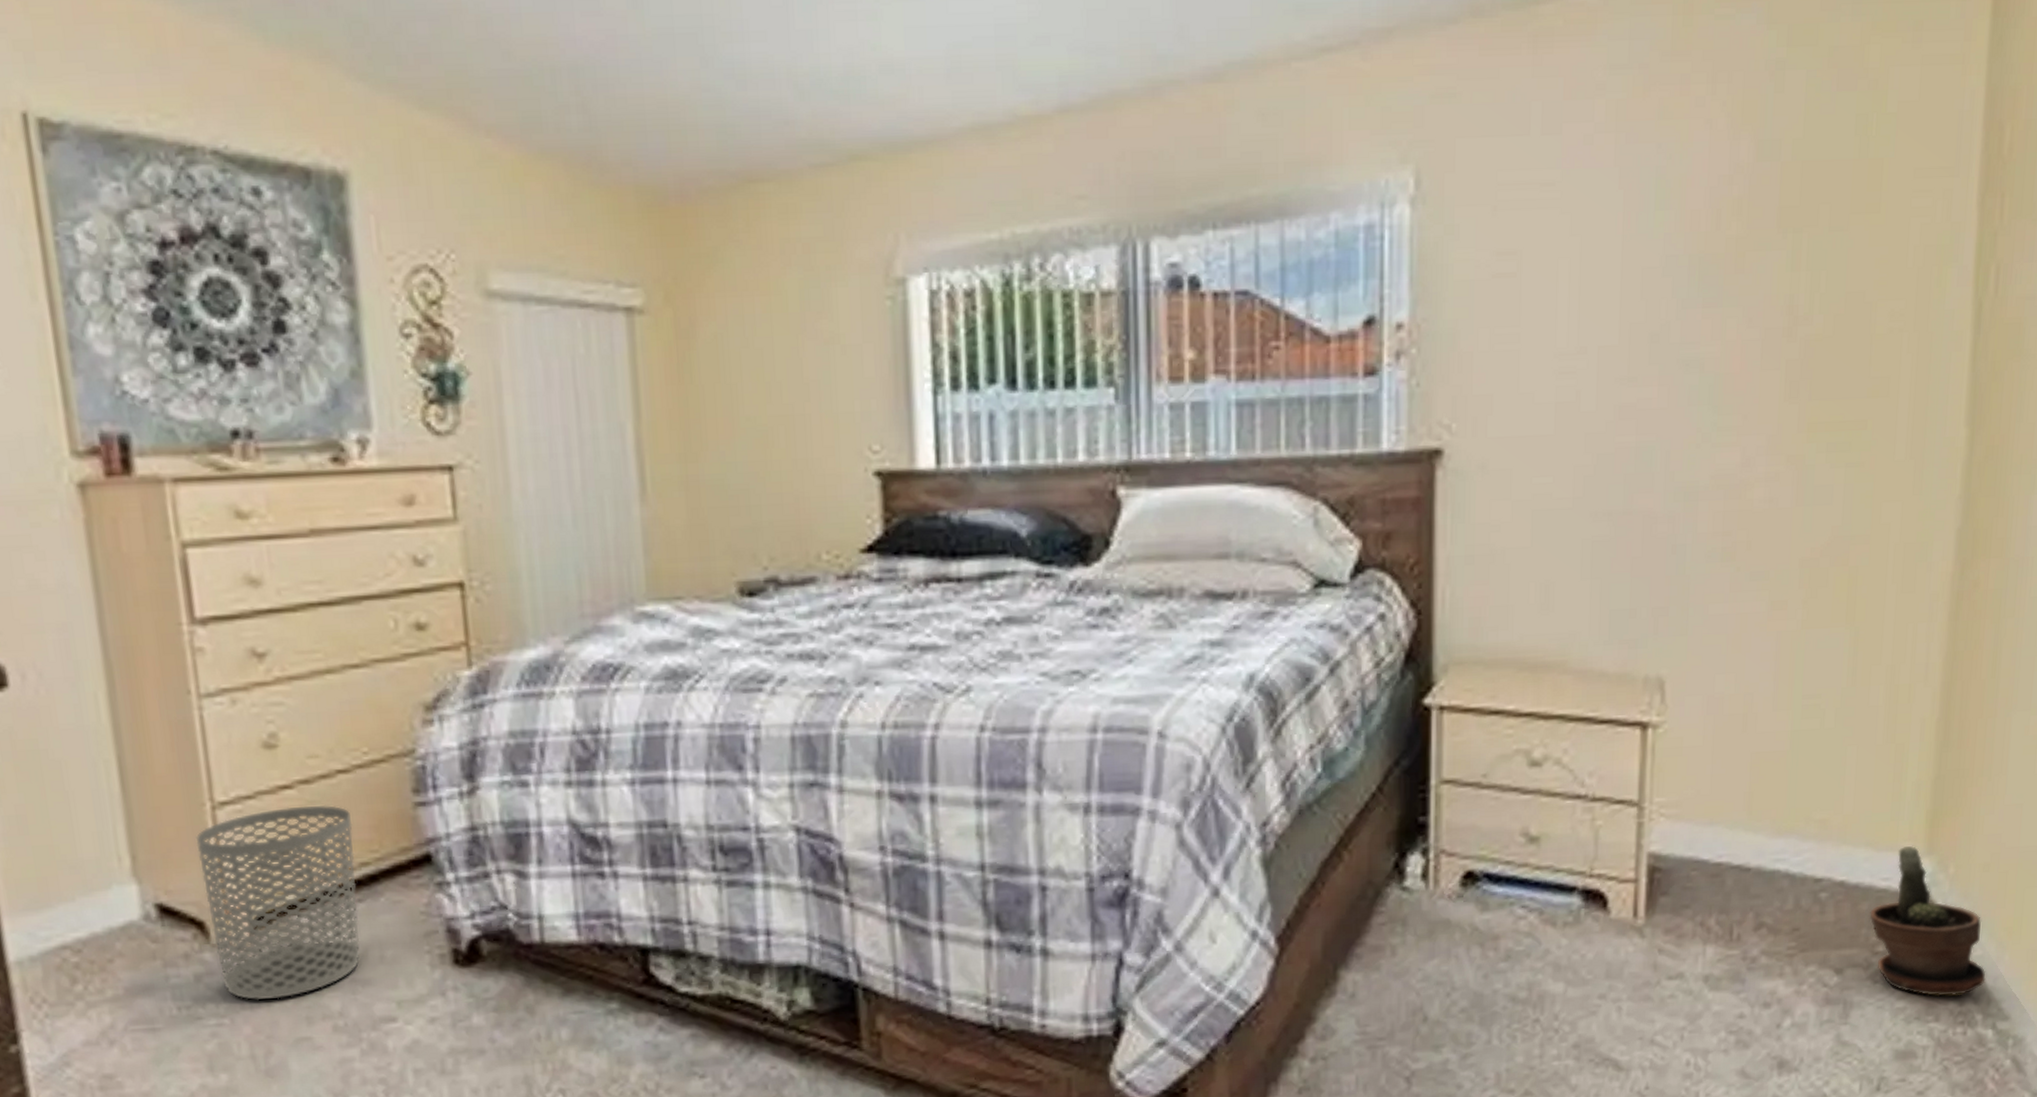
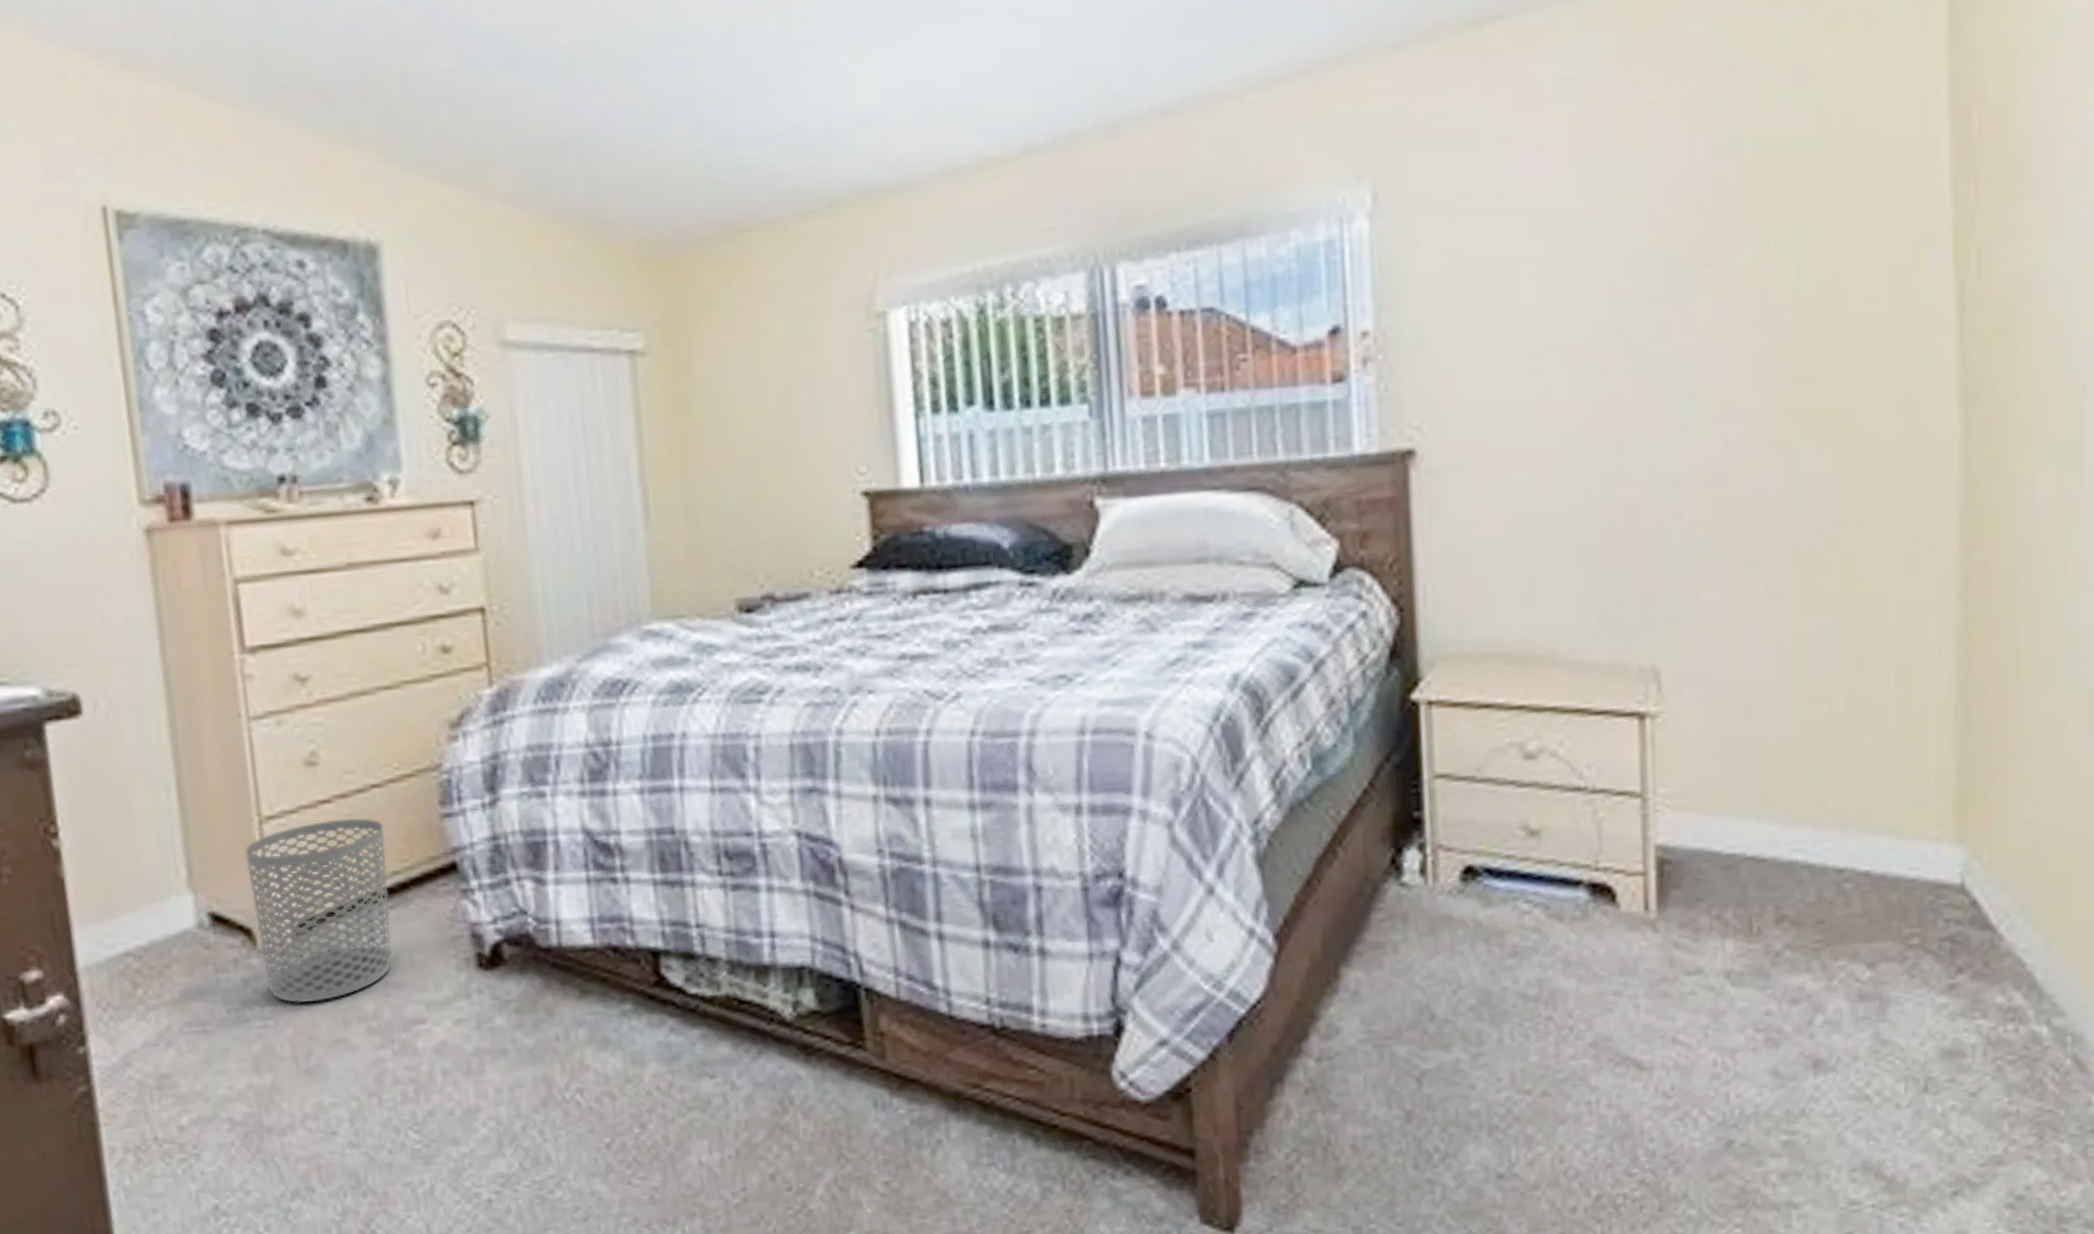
potted plant: present [1869,845,1986,997] -> none [1900,833,2035,992]

